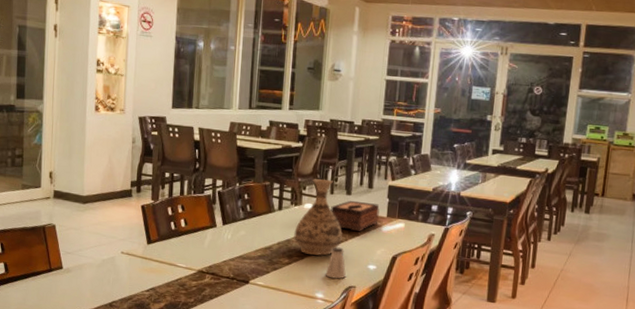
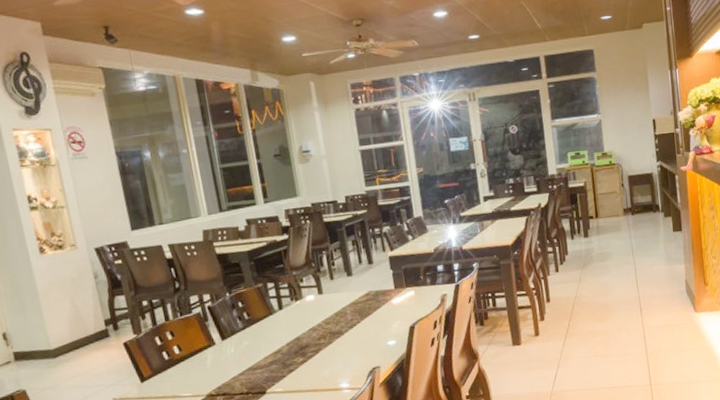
vase: present [294,179,343,256] -> none [301,266,354,348]
saltshaker: present [325,247,347,279] -> none [345,331,368,365]
tissue box: present [331,200,380,231] -> none [334,278,387,312]

